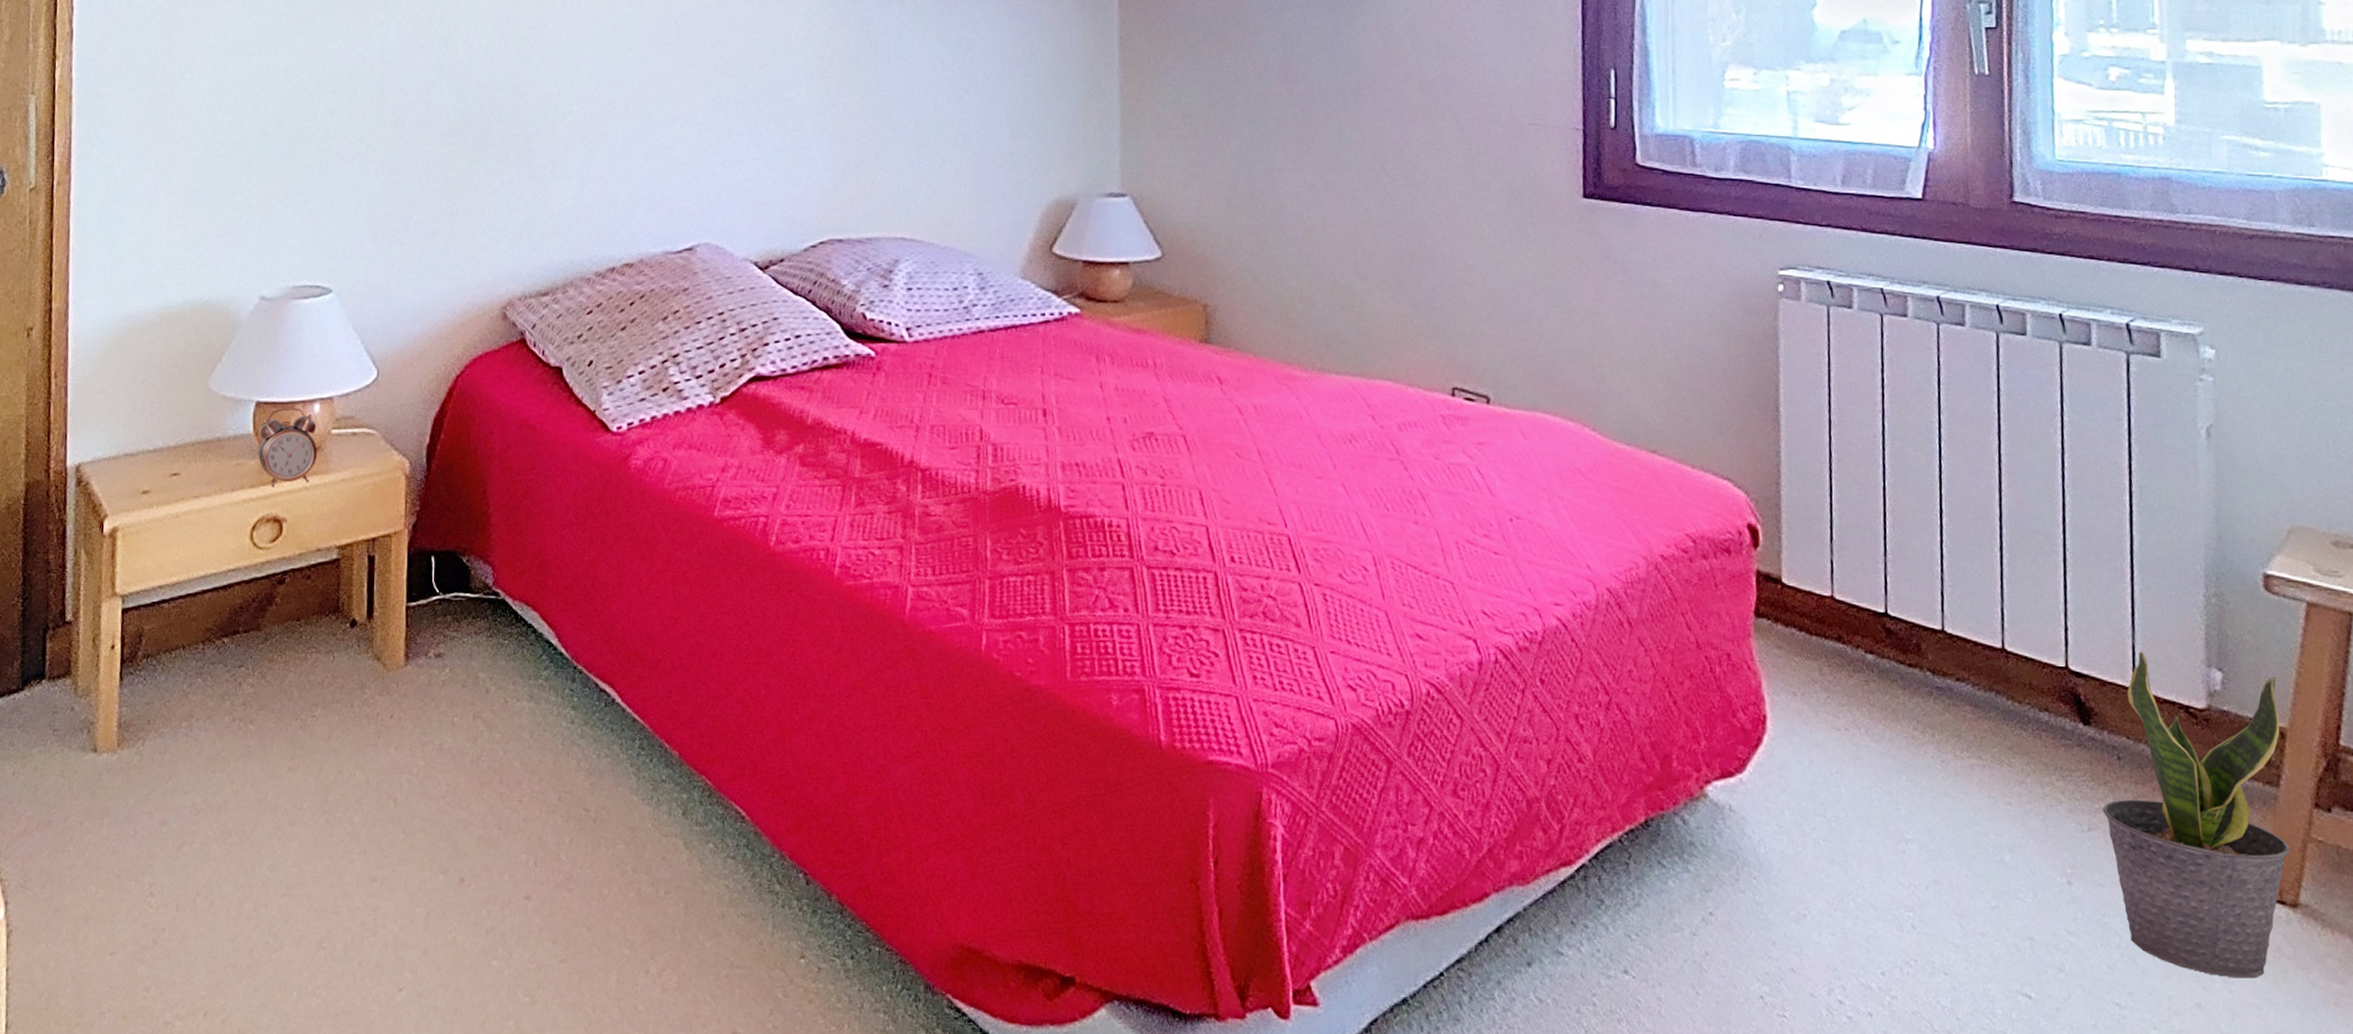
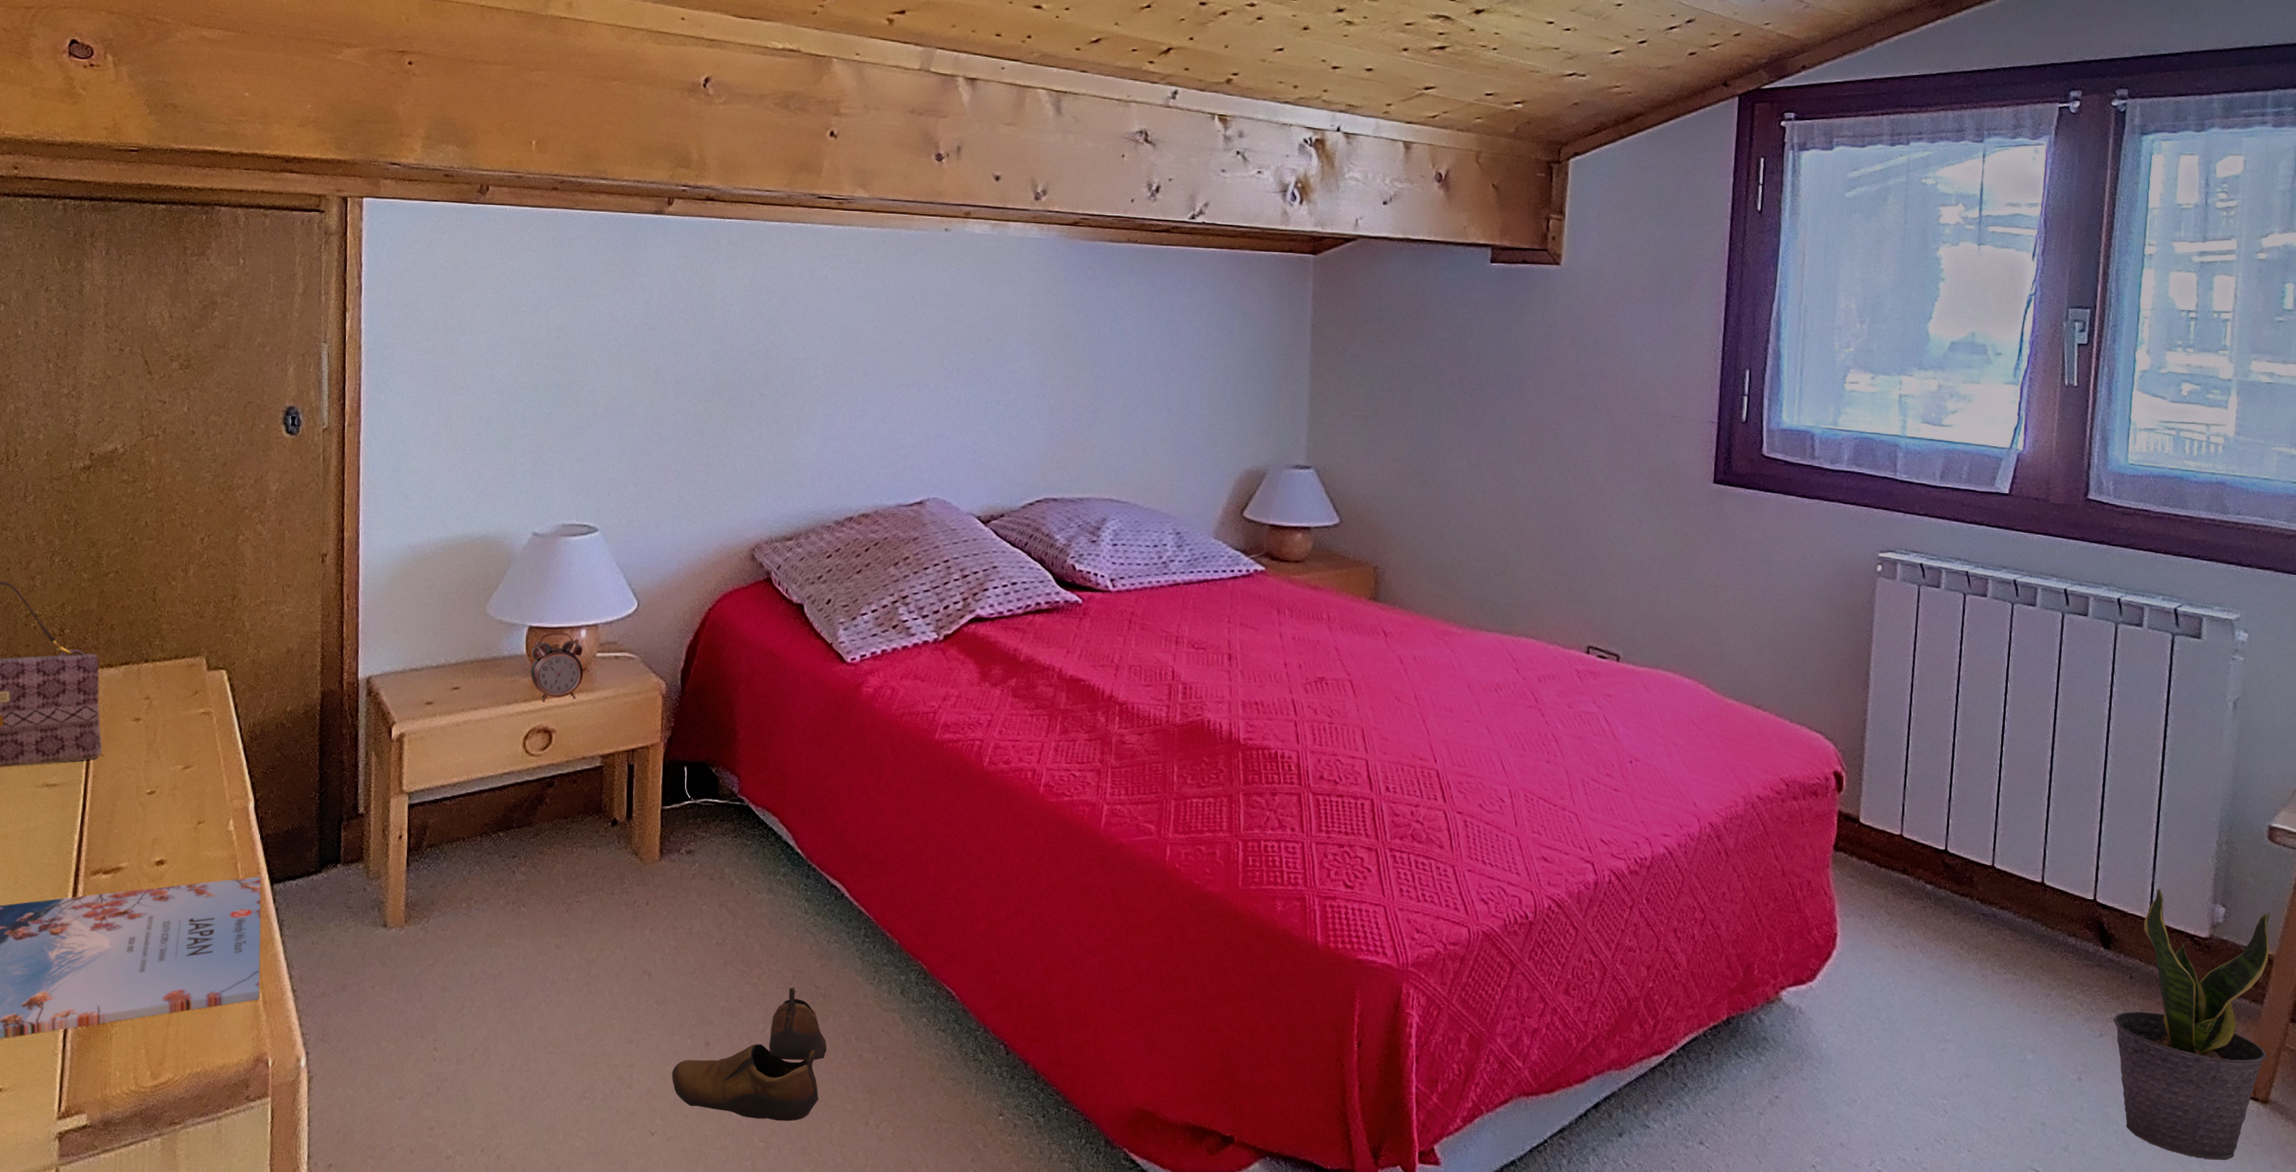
shoe: none [422,811,599,971] -> present [672,987,827,1122]

